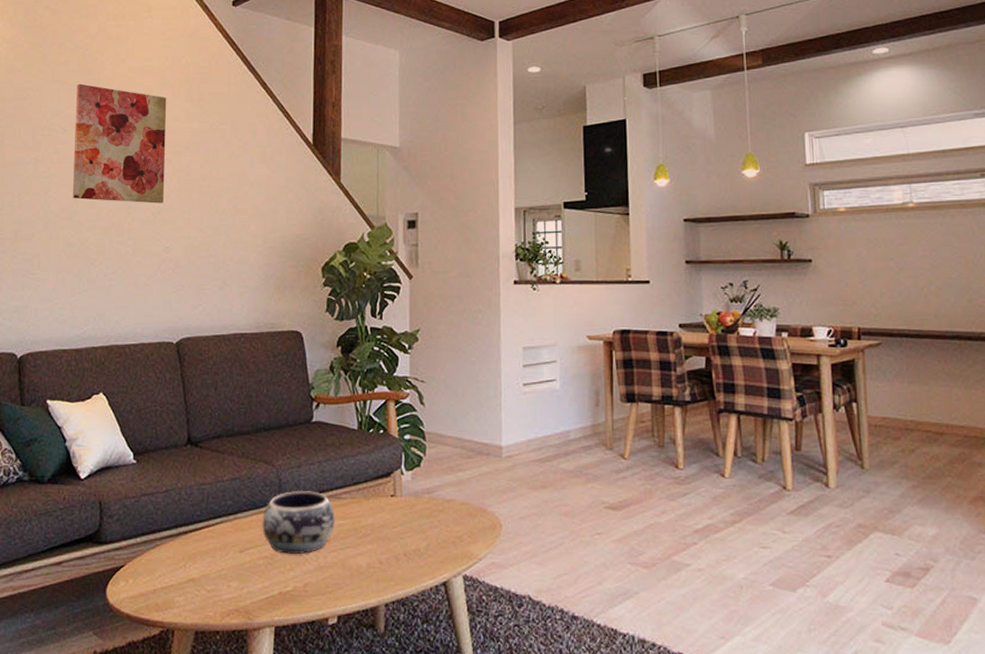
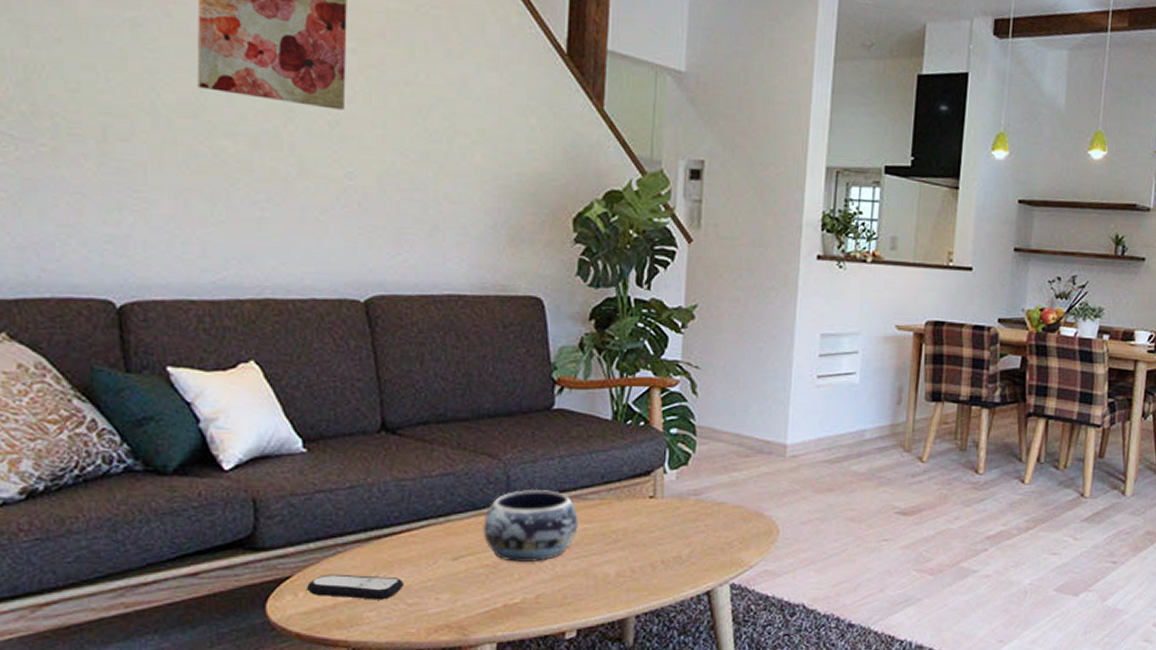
remote control: none [135,564,205,587] -> present [307,574,405,600]

